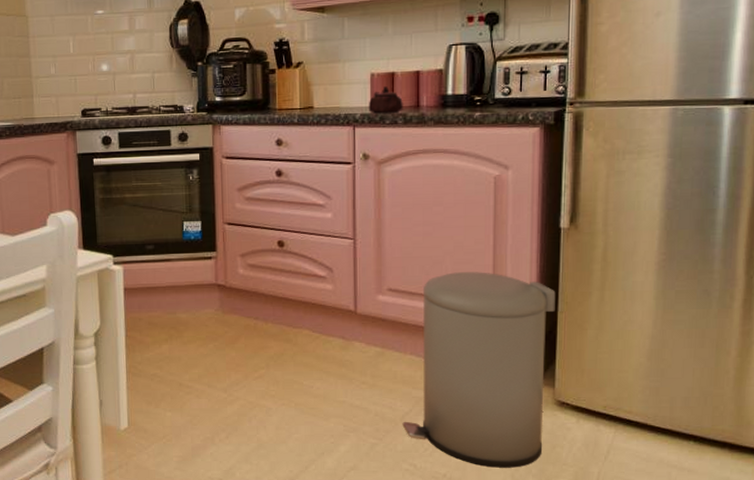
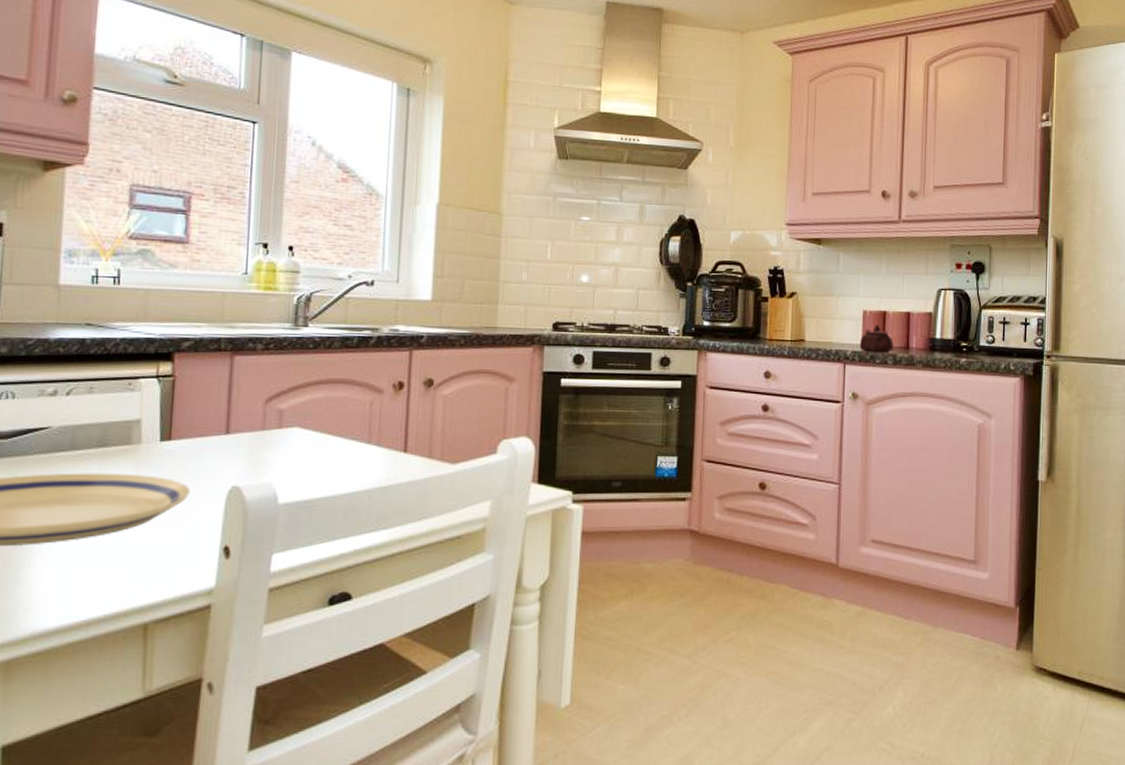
pedal bin: present [402,272,556,468] -> none [880,524,1034,744]

